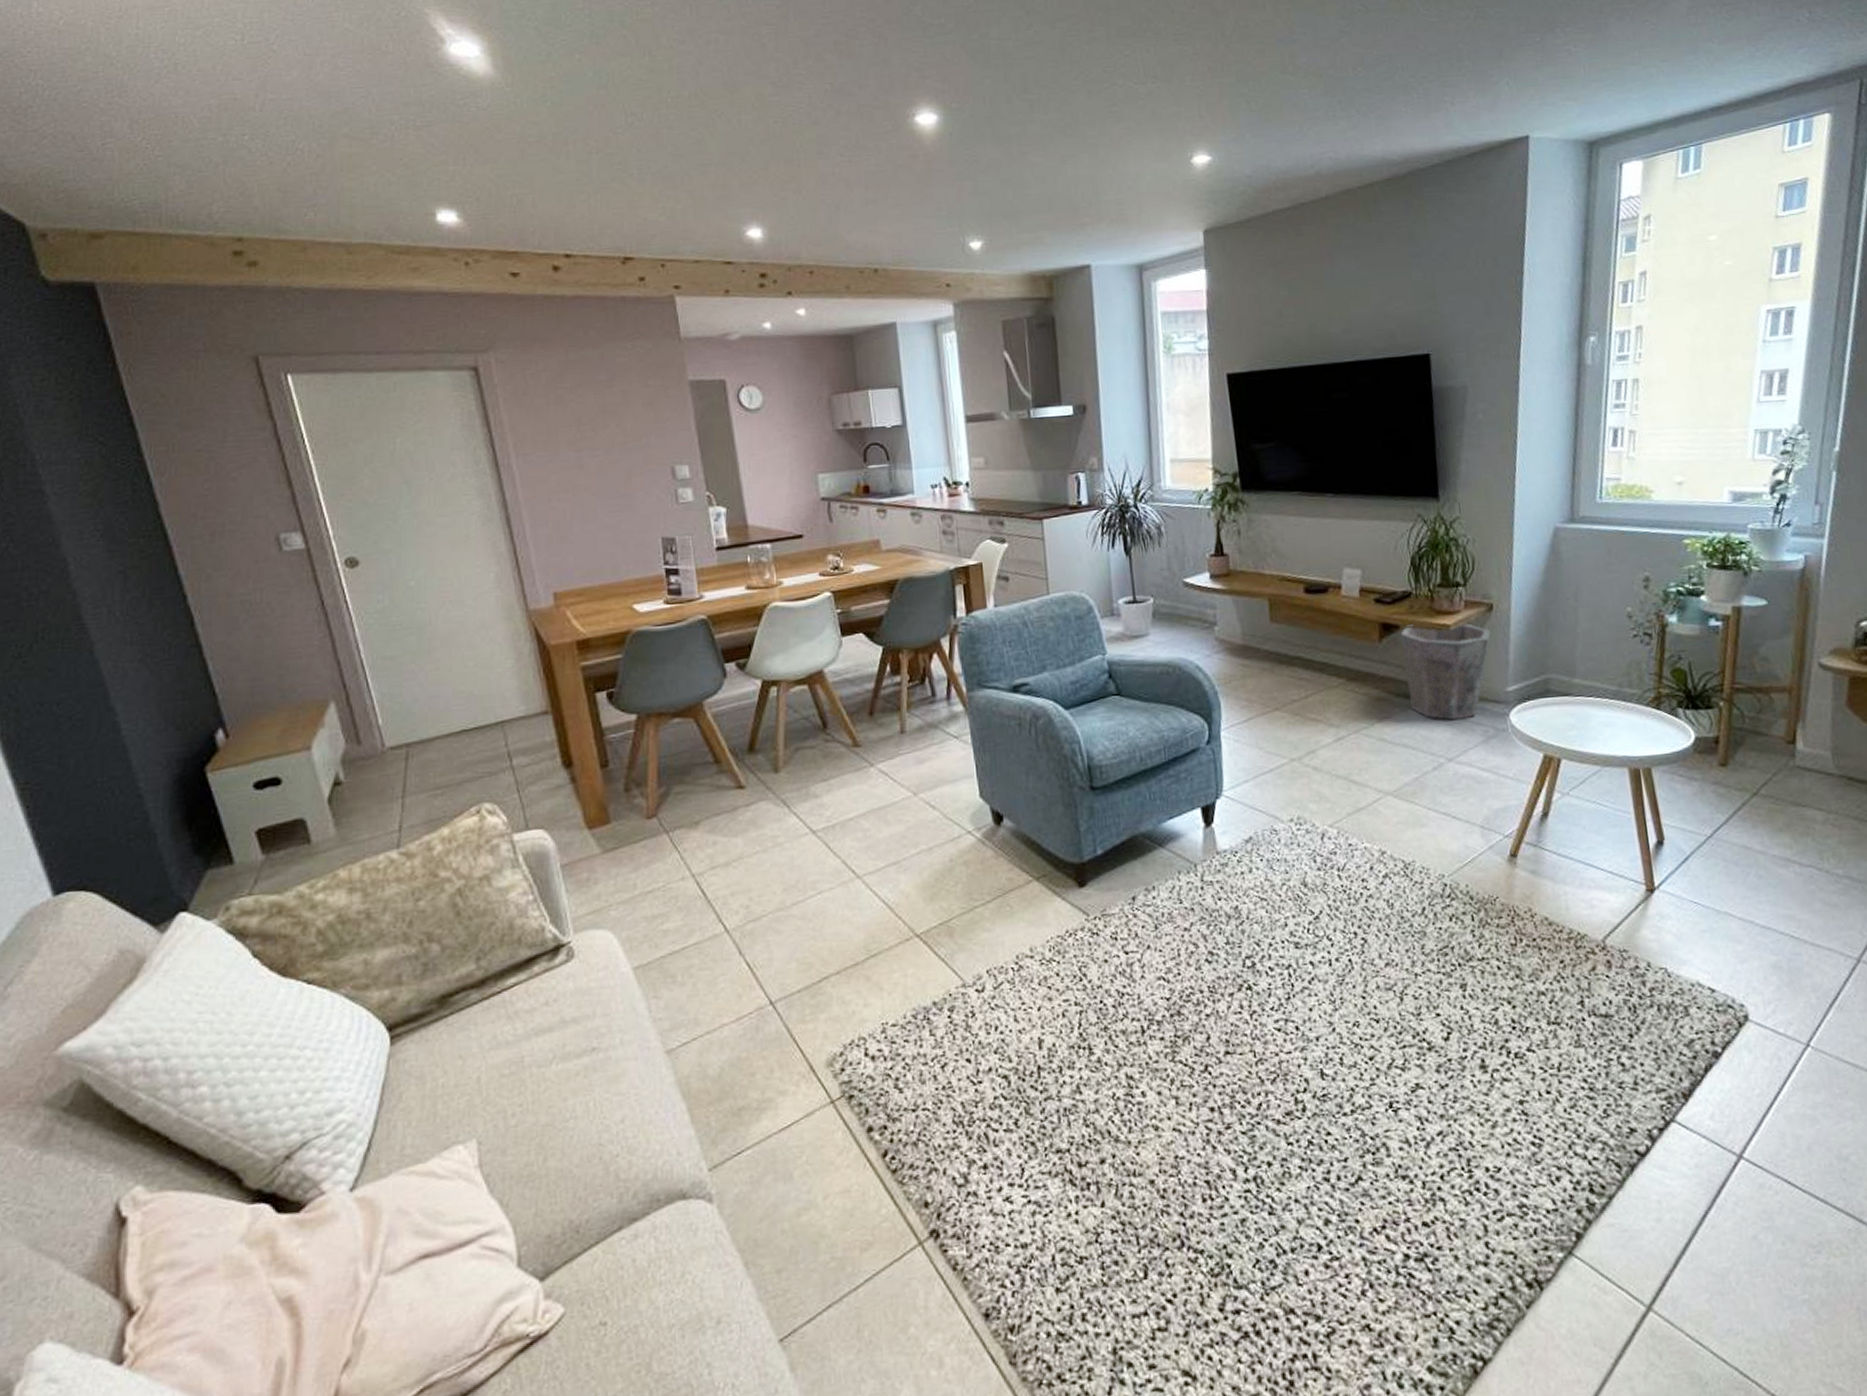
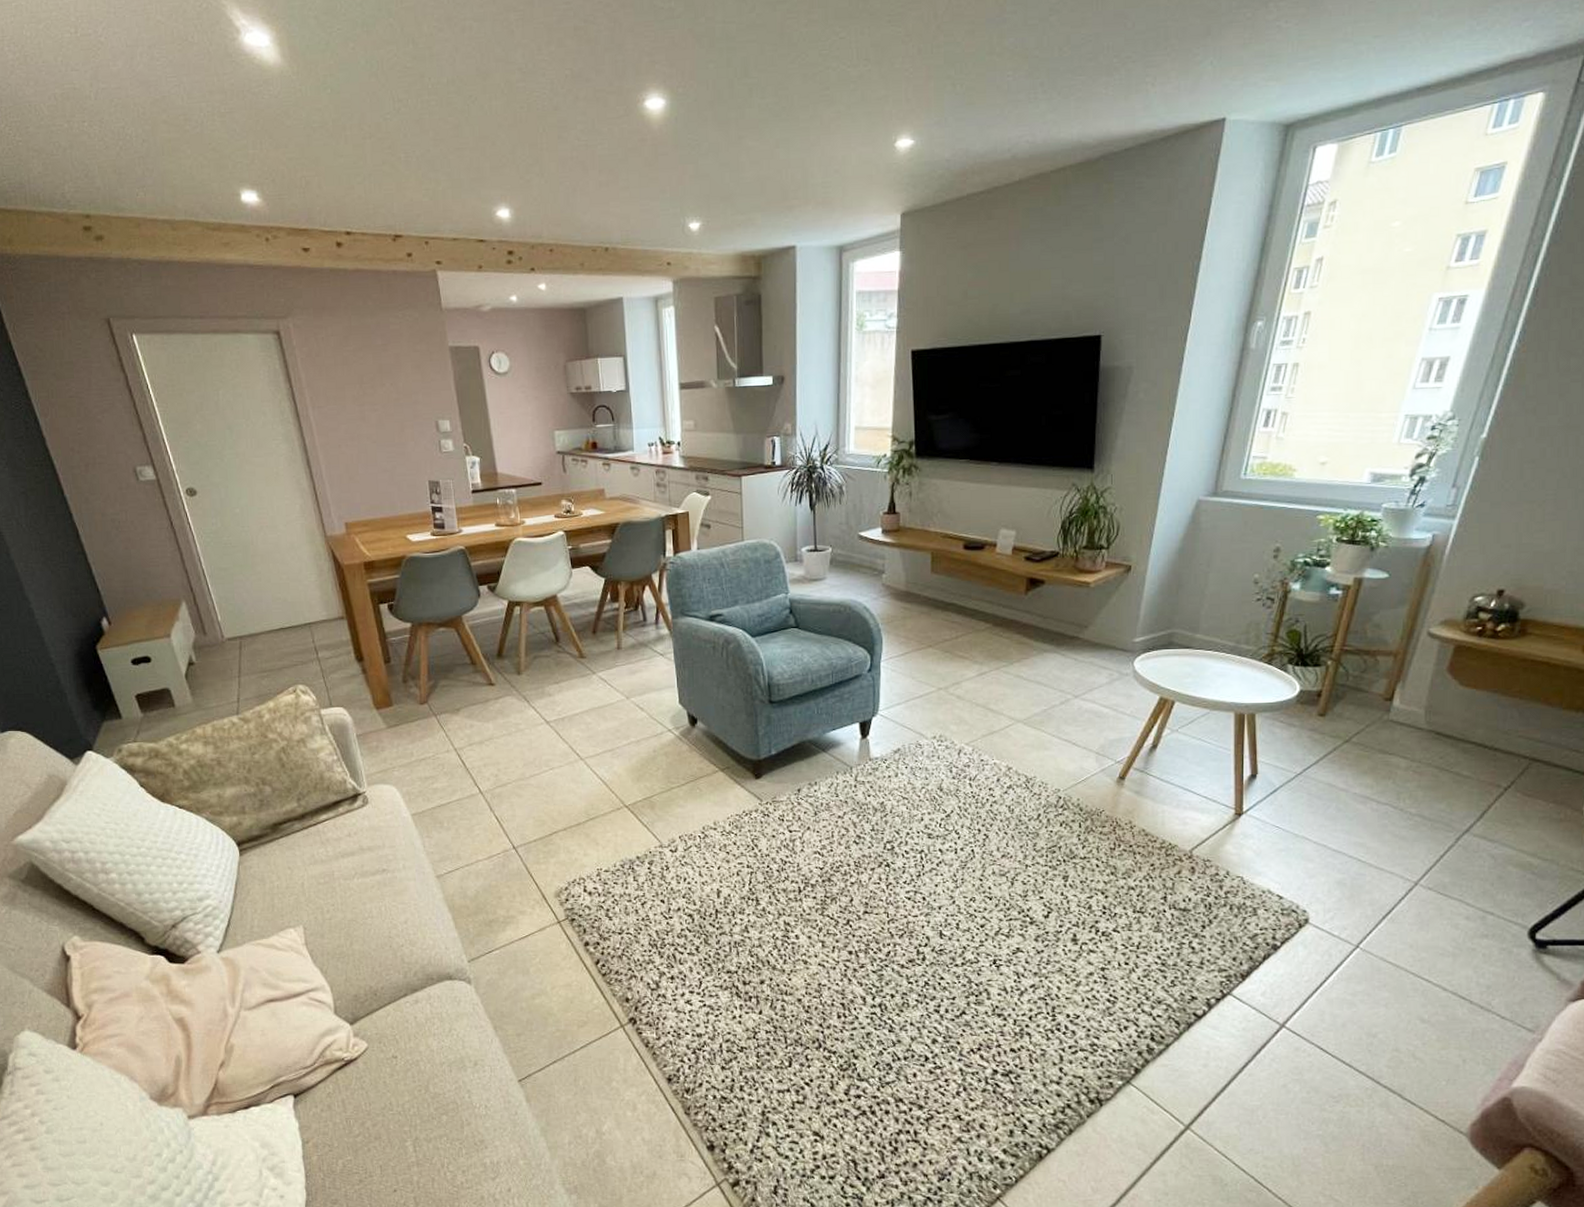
waste bin: present [1400,623,1492,721] -> none [1044,581,1127,664]

